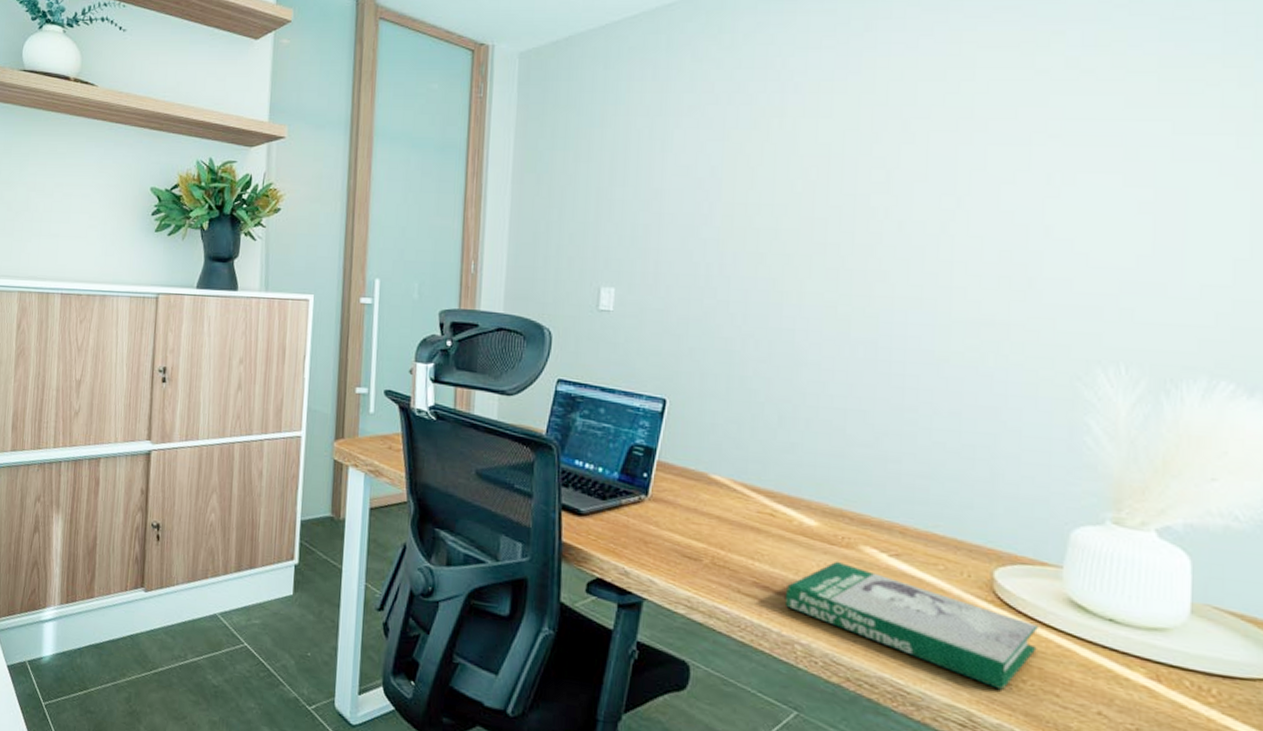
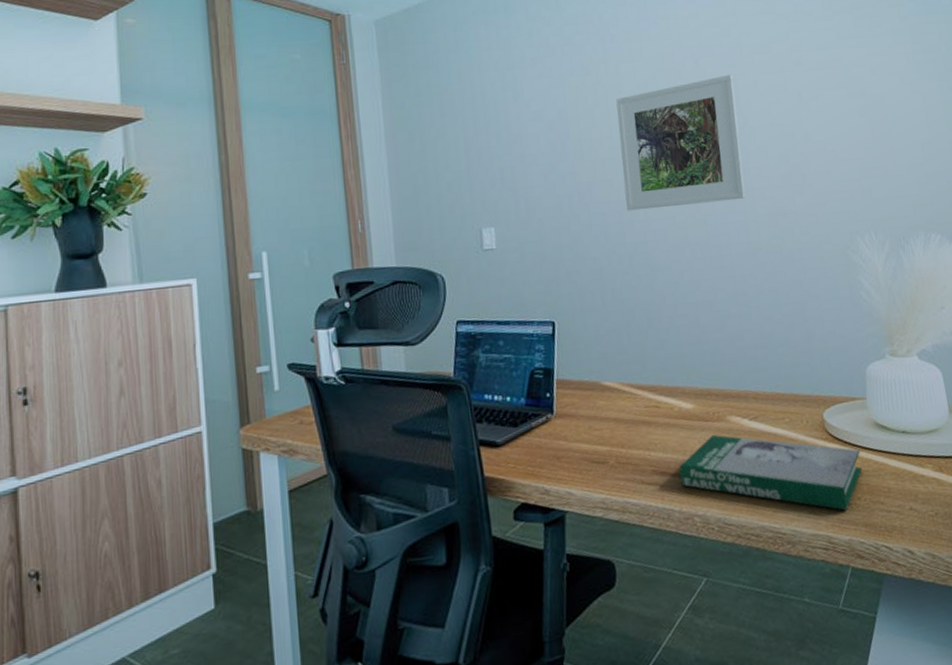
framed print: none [777,142,953,298] -> present [616,74,746,211]

